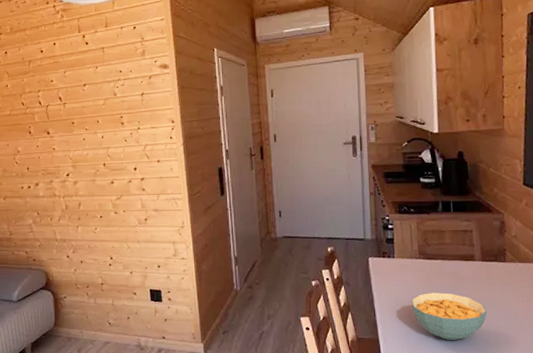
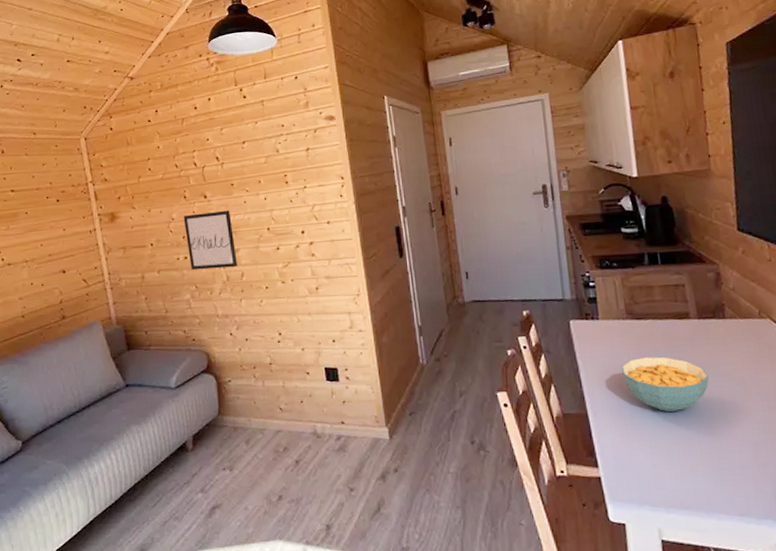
wall art: none [28,146,76,199] -> present [183,210,238,270]

